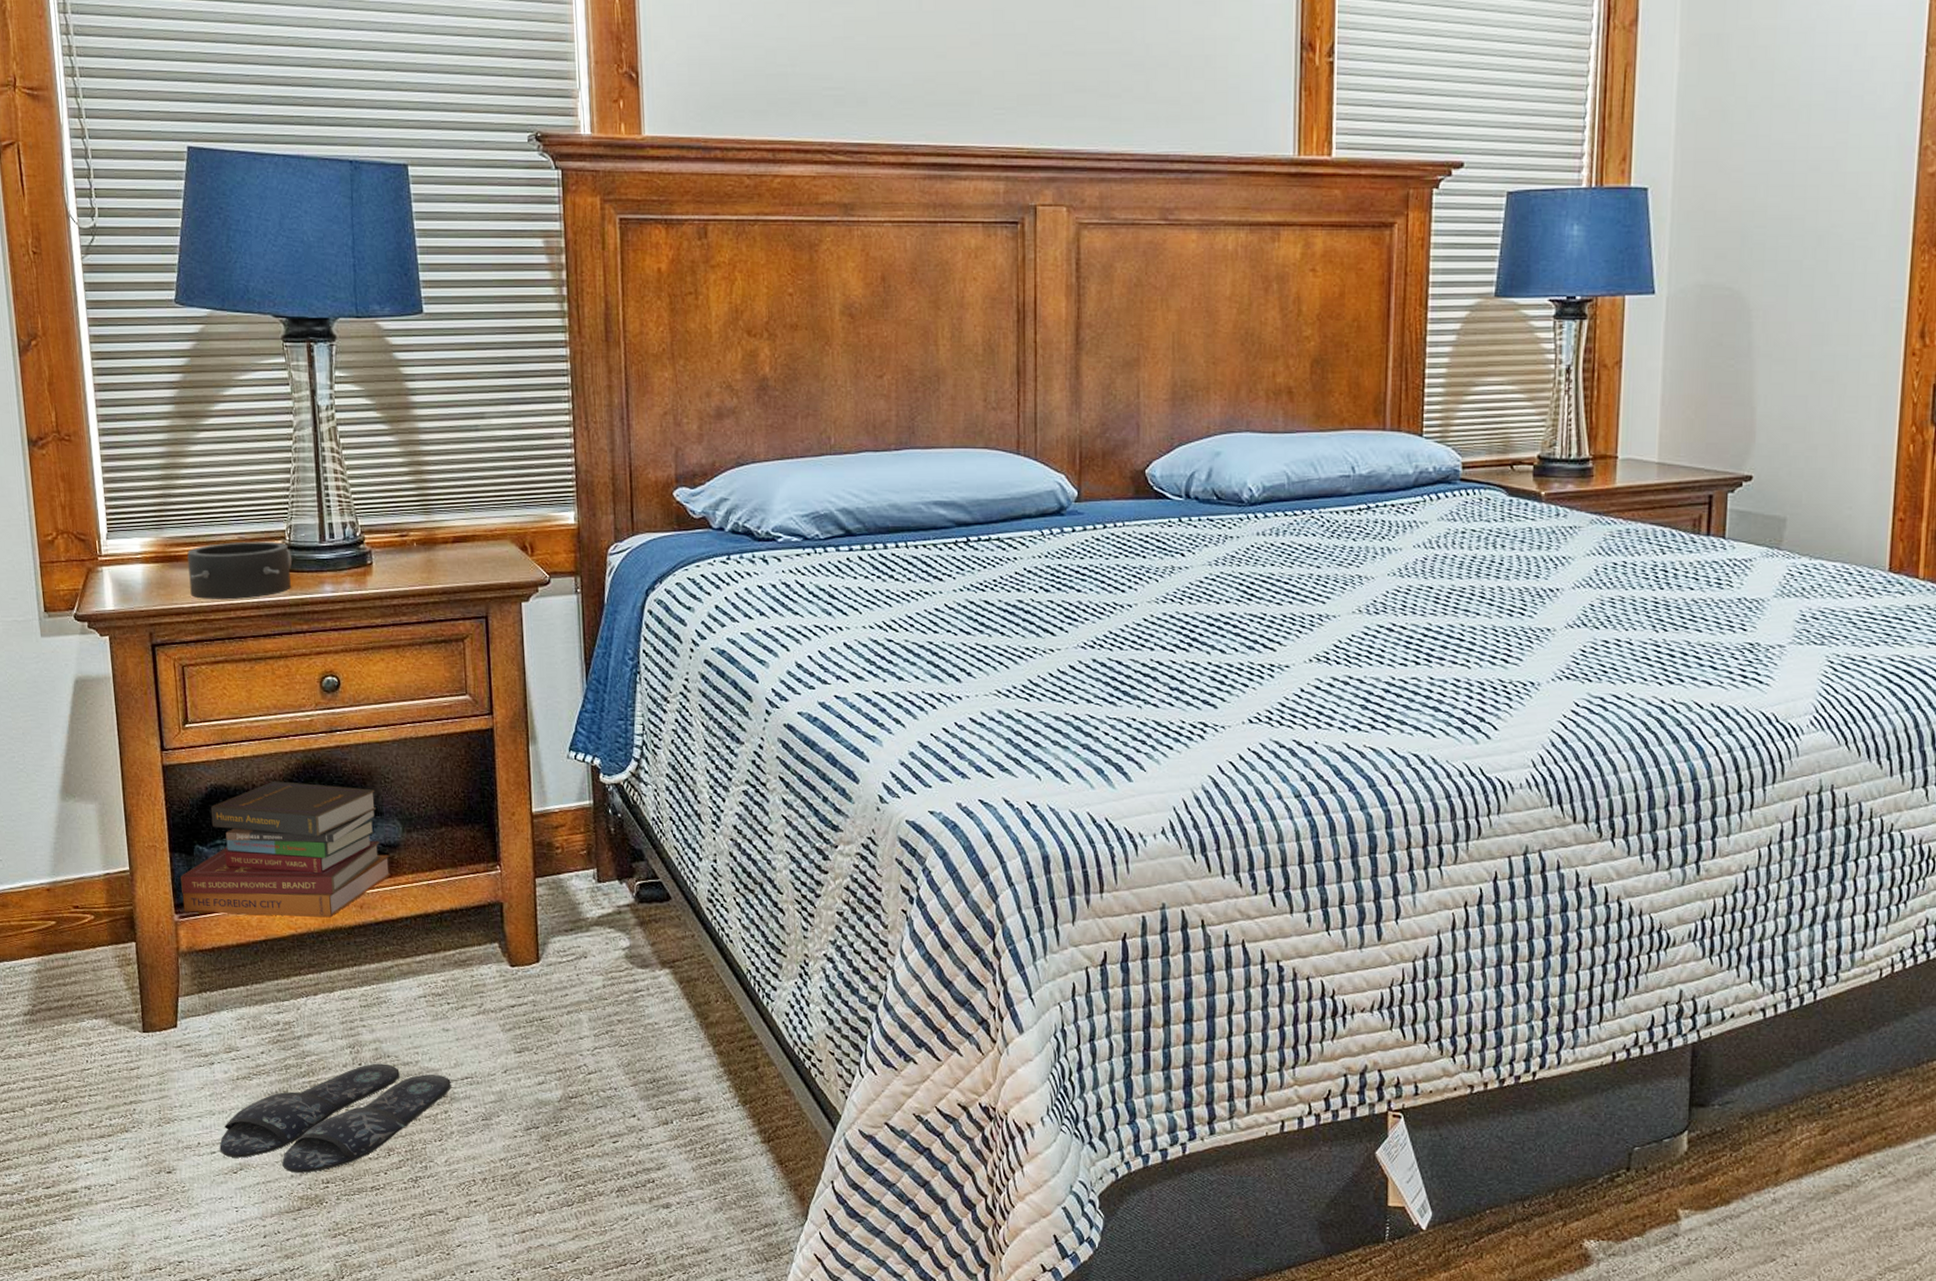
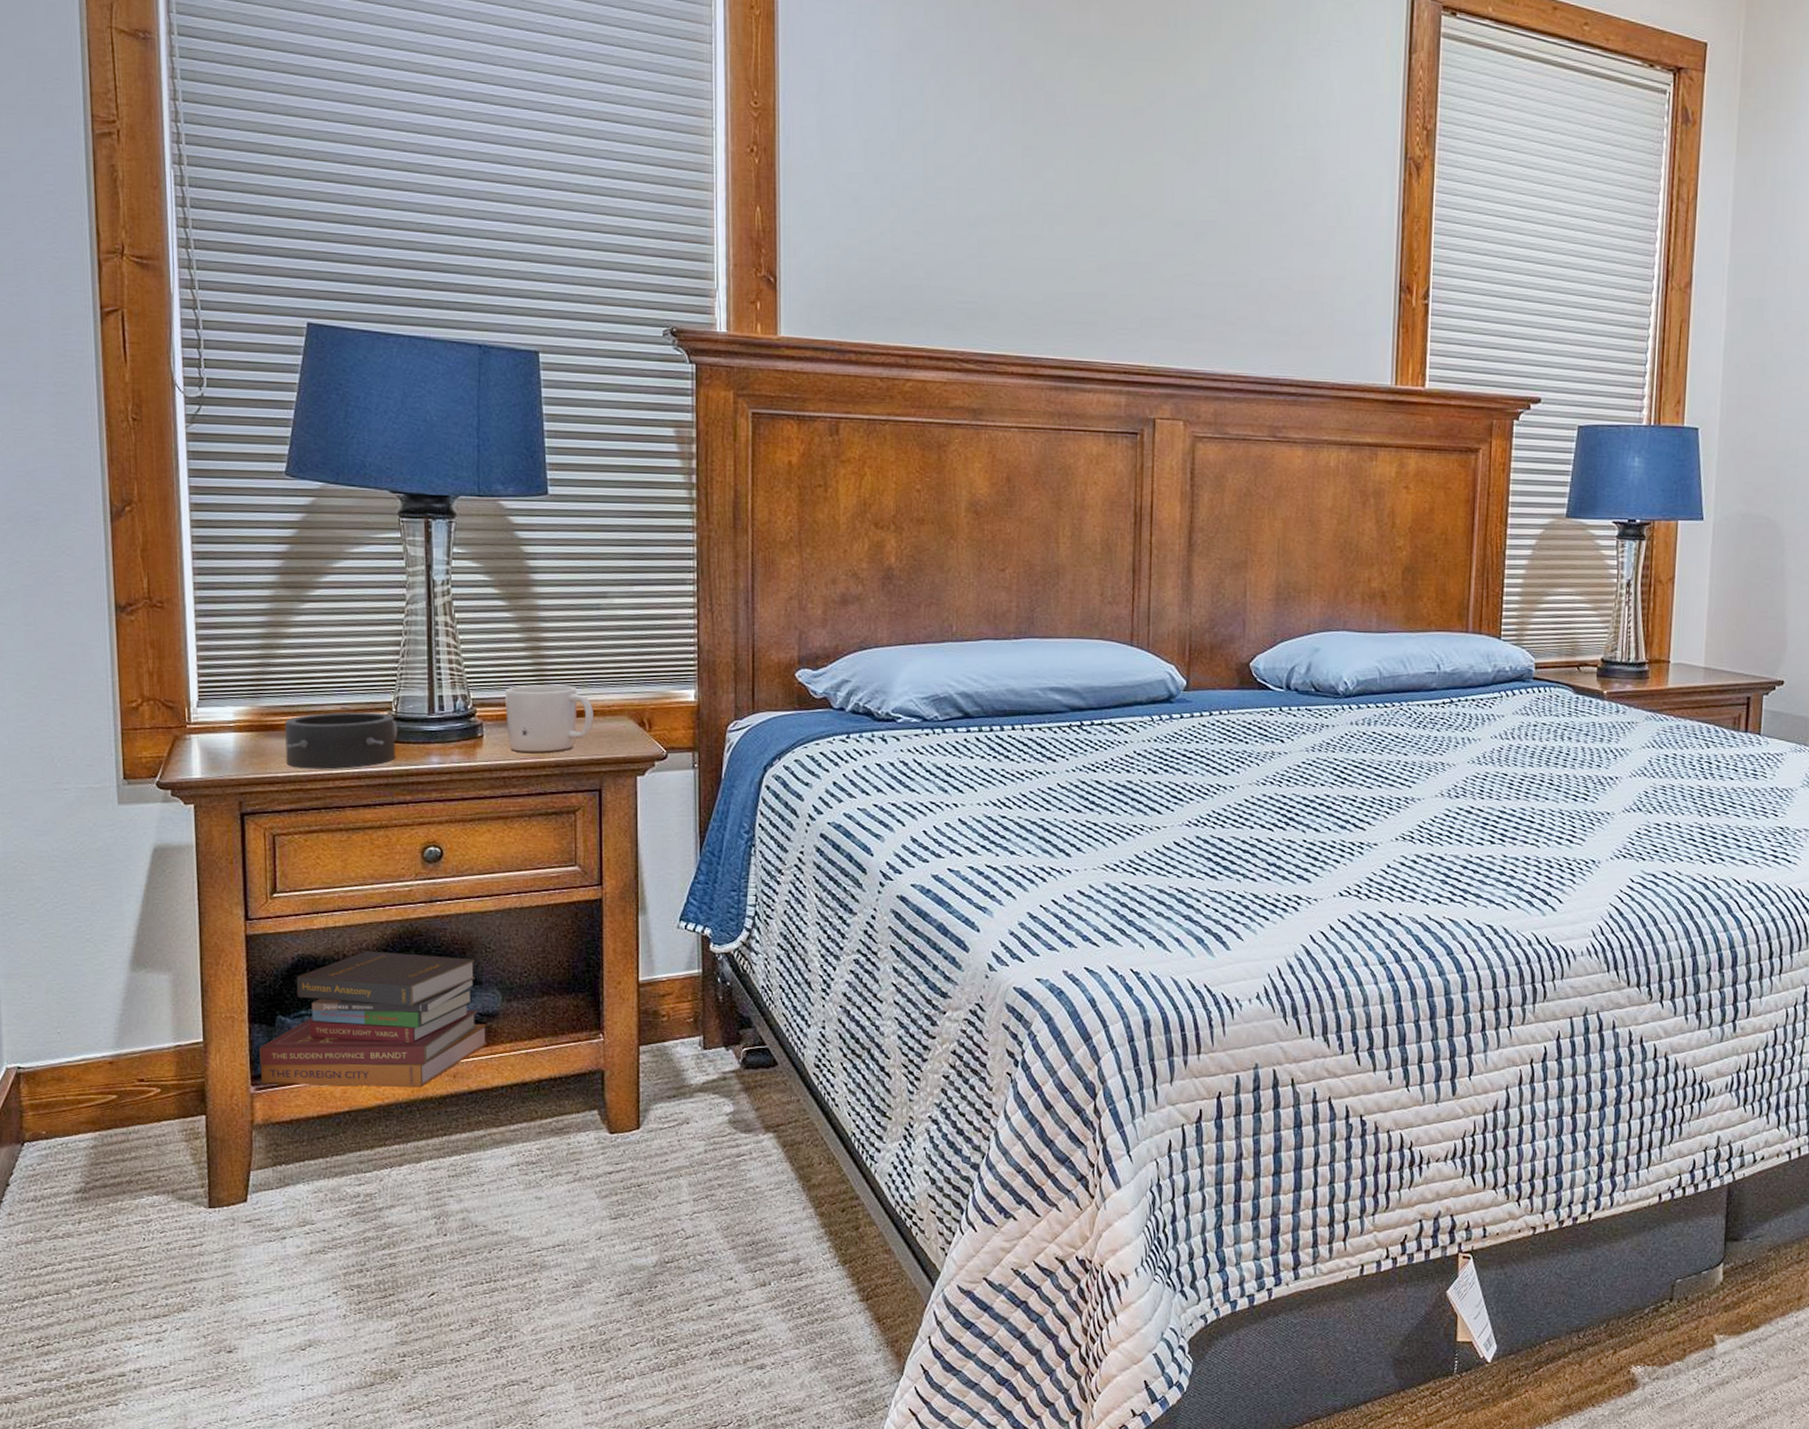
slippers: present [219,1063,451,1173] -> none [287,1233,542,1348]
mug: none [391,510,477,581] -> present [505,684,594,754]

